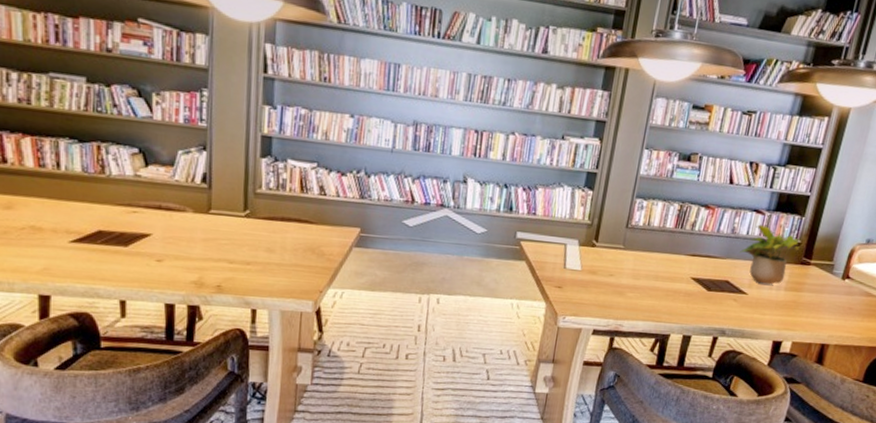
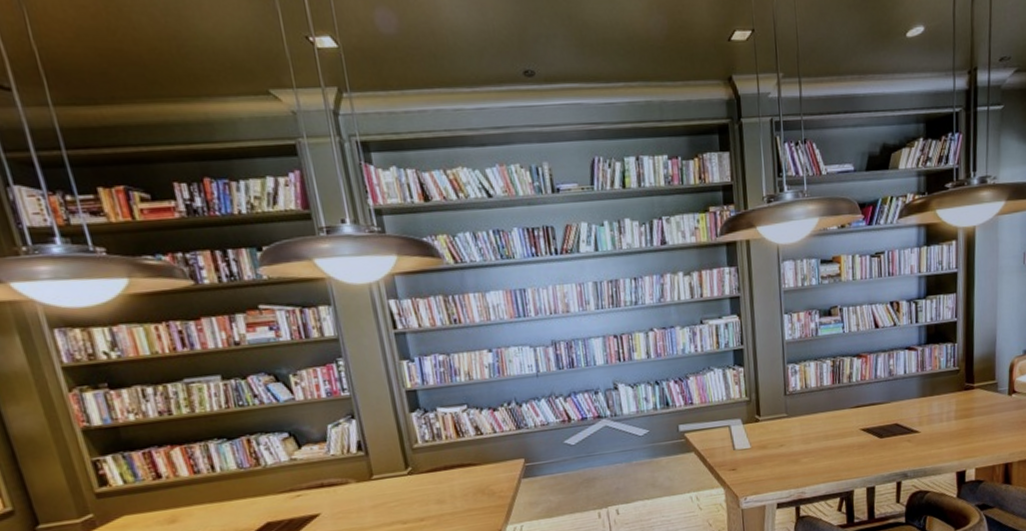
potted plant: present [740,224,801,284] -> none [902,360,959,418]

